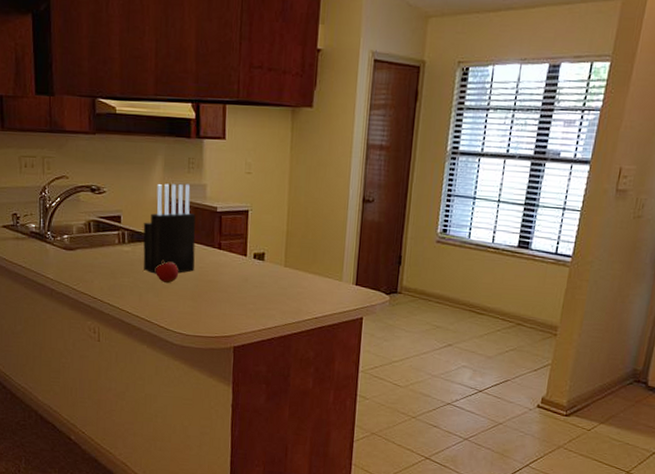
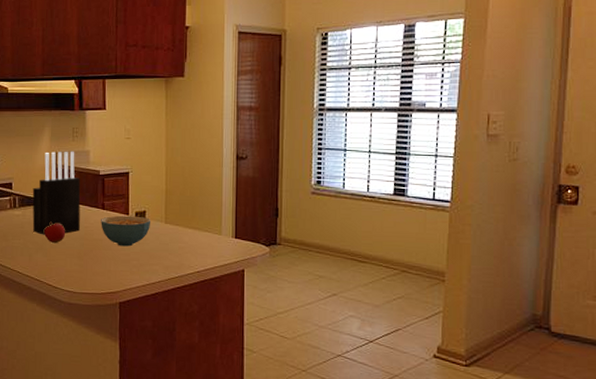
cereal bowl: none [216,256,270,290] -> present [101,215,151,247]

